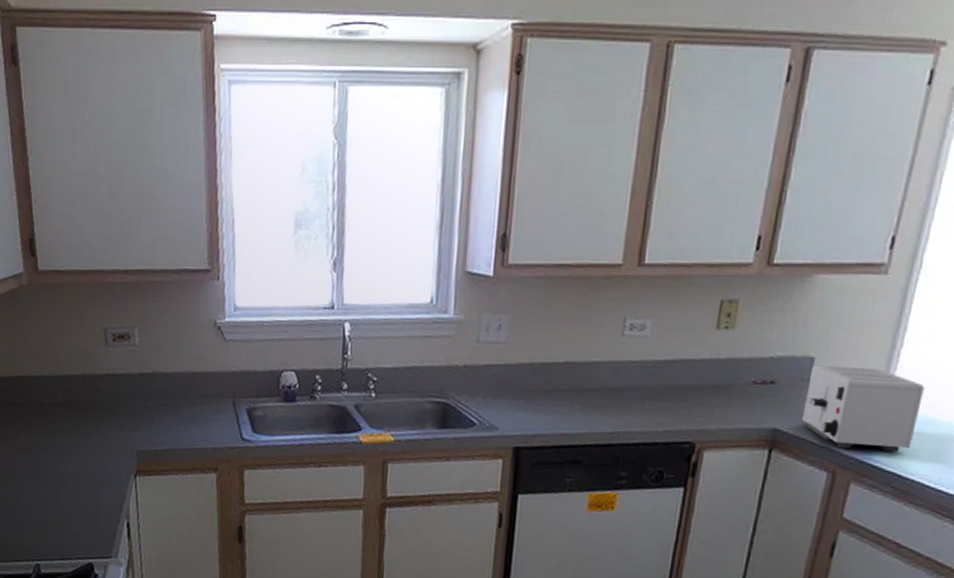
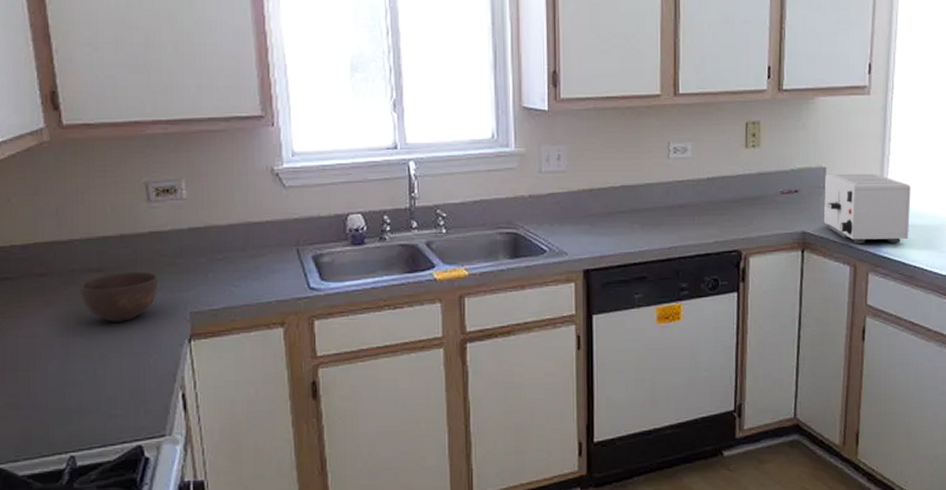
bowl: none [47,409,112,453] -> present [79,271,159,322]

